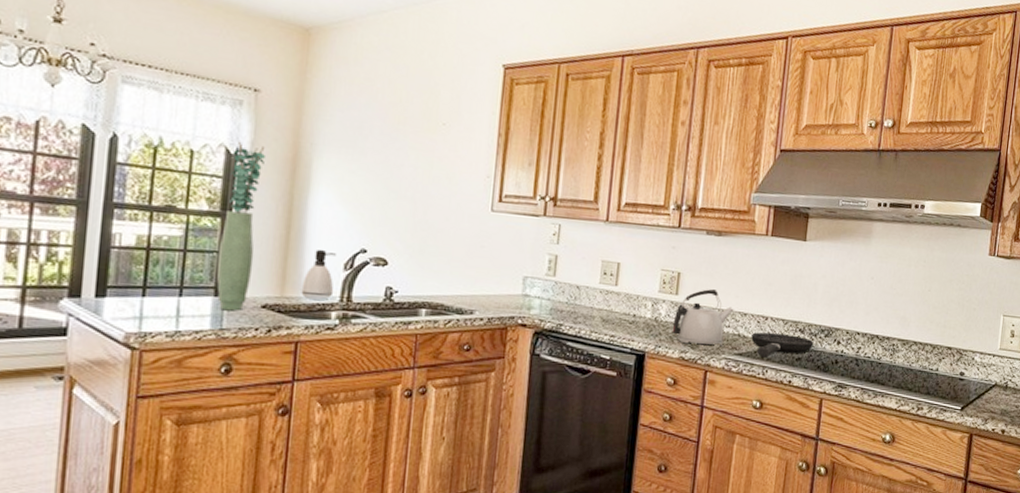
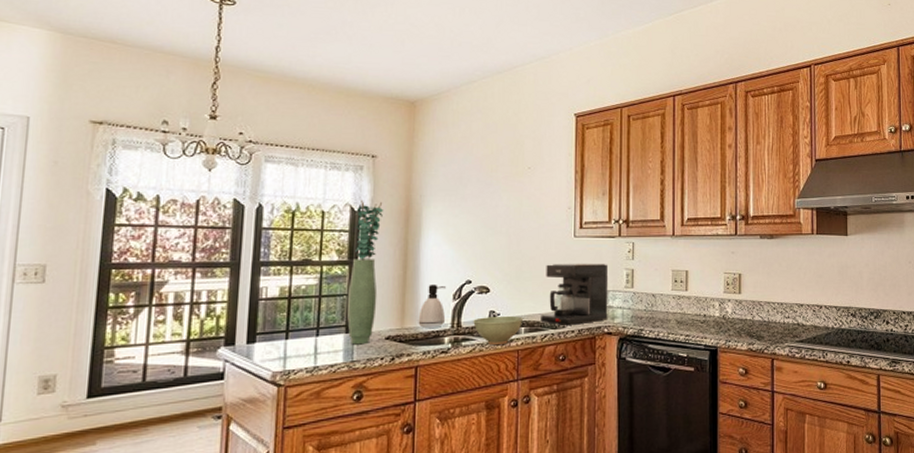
bowl: none [366,293,426,327] -> present [473,315,524,346]
coffee maker: none [445,239,529,312] -> present [540,263,609,325]
kettle: present [672,289,734,346] -> none [739,286,792,337]
frying pan: present [751,332,814,358] -> none [809,319,866,342]

